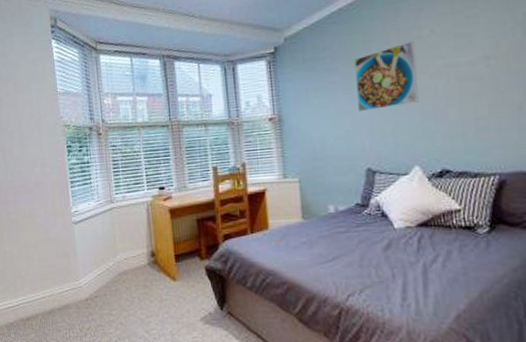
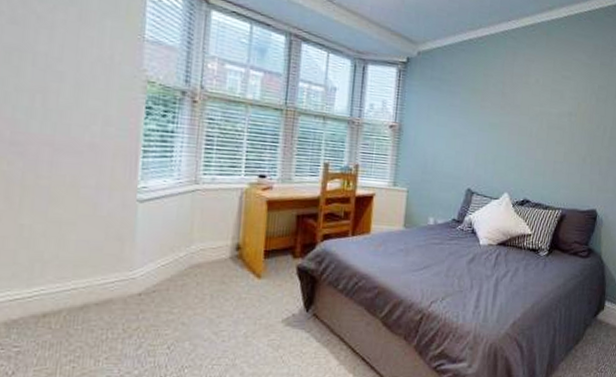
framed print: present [354,41,419,113] -> none [470,84,524,139]

